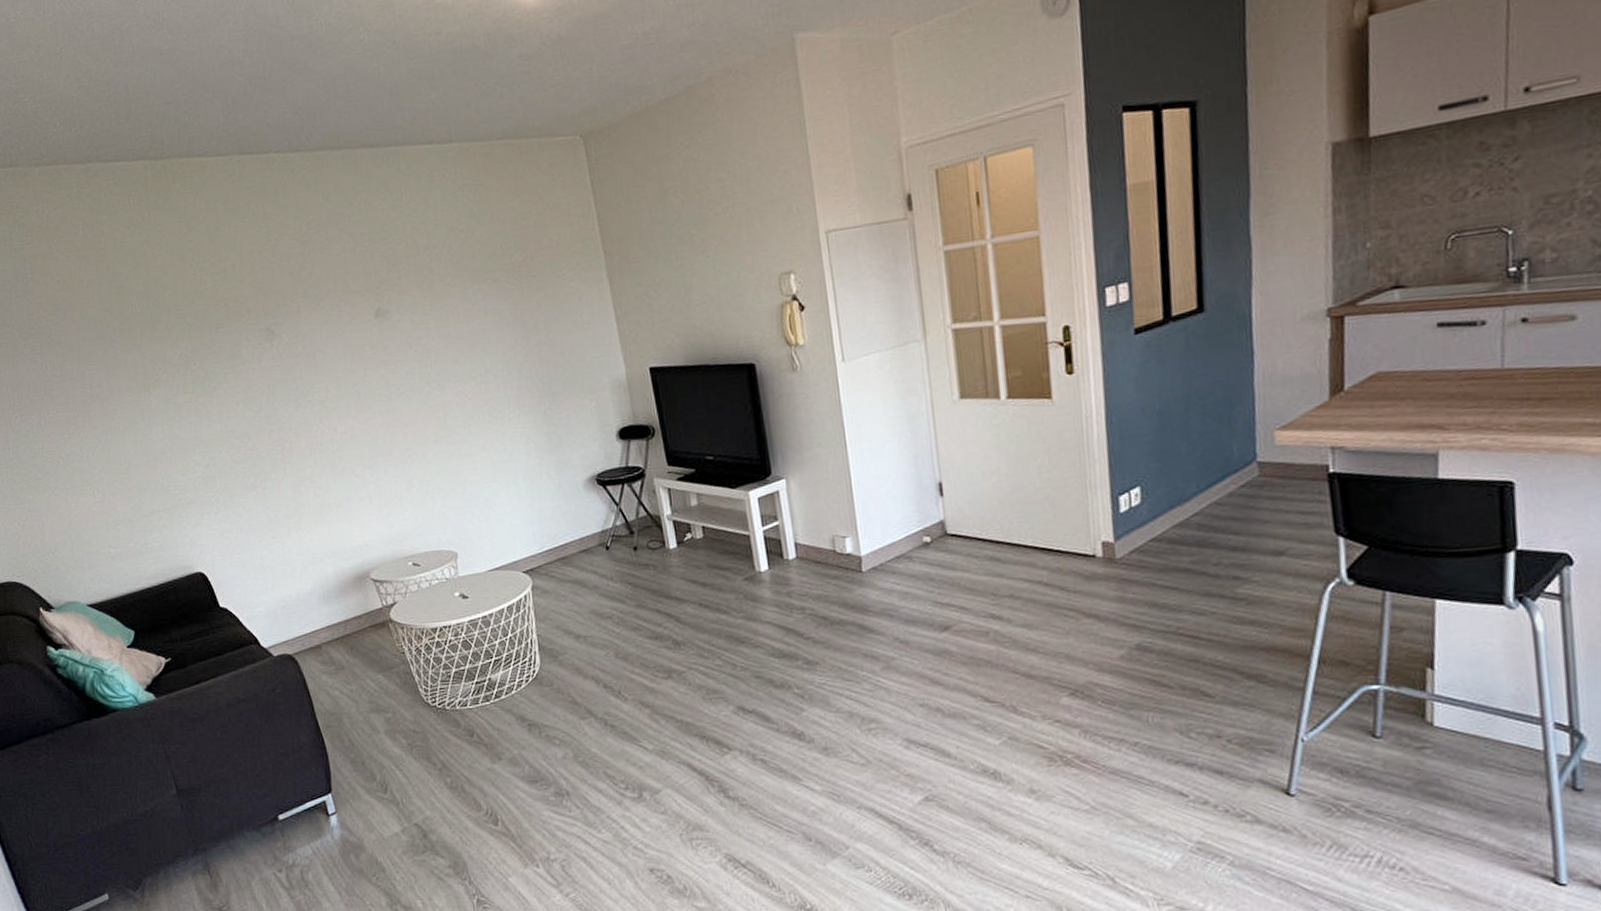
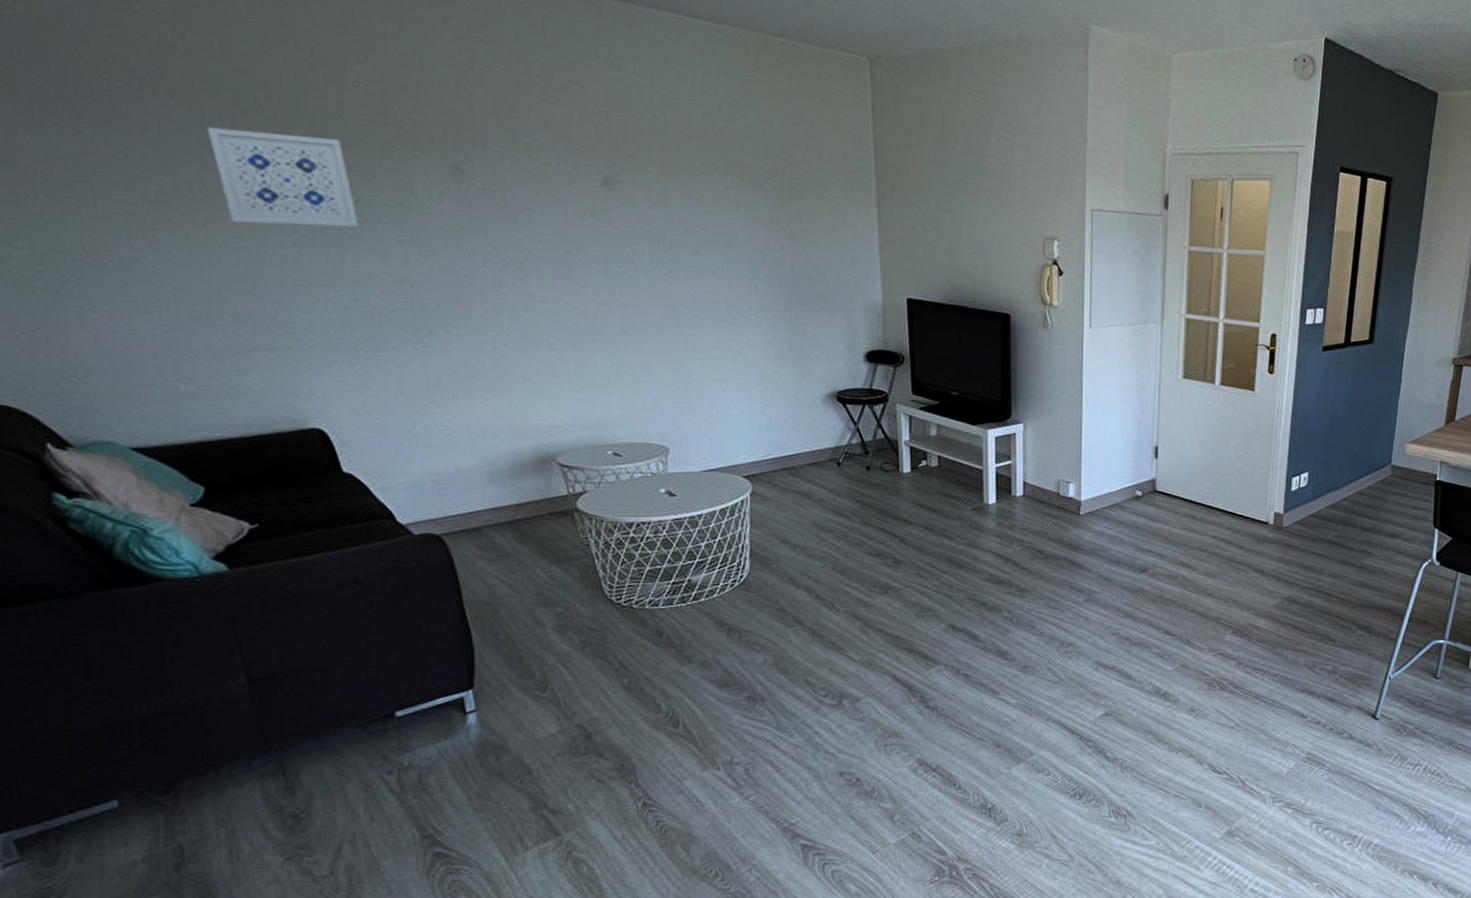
wall art: none [106,326,208,411] -> present [207,126,358,227]

